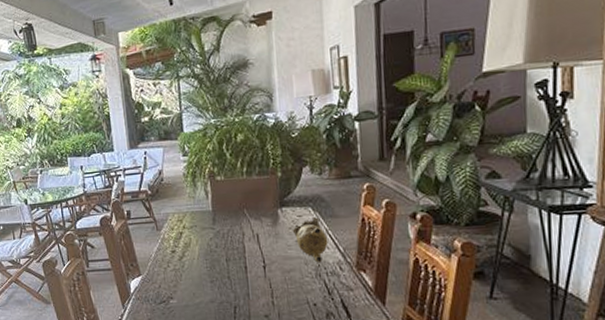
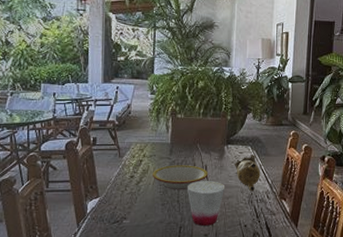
bowl: none [195,235,262,265] -> present [152,165,209,190]
cup: none [237,251,285,305] -> present [186,180,225,226]

